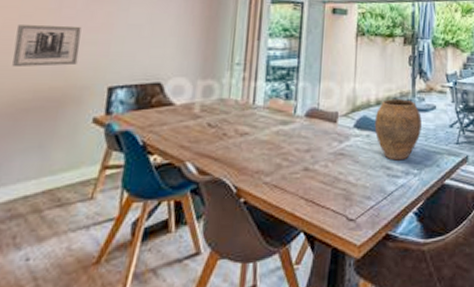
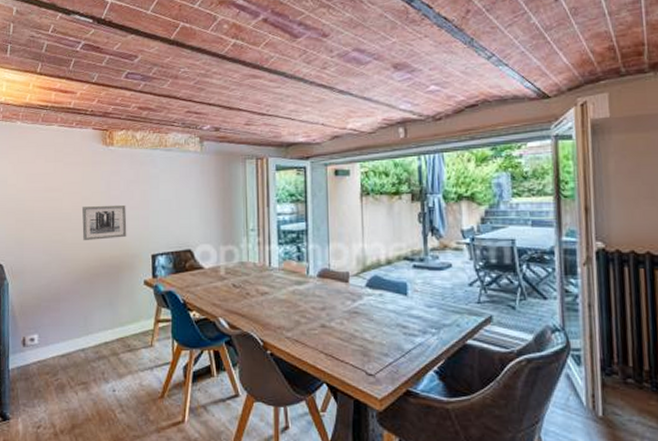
vase: present [374,99,422,161] -> none [386,258,437,319]

